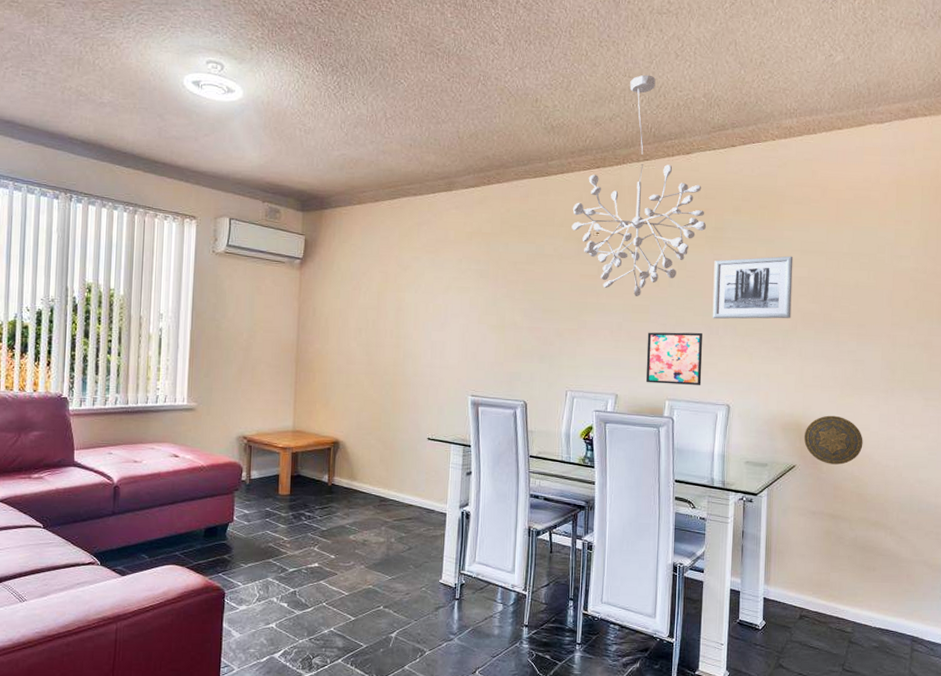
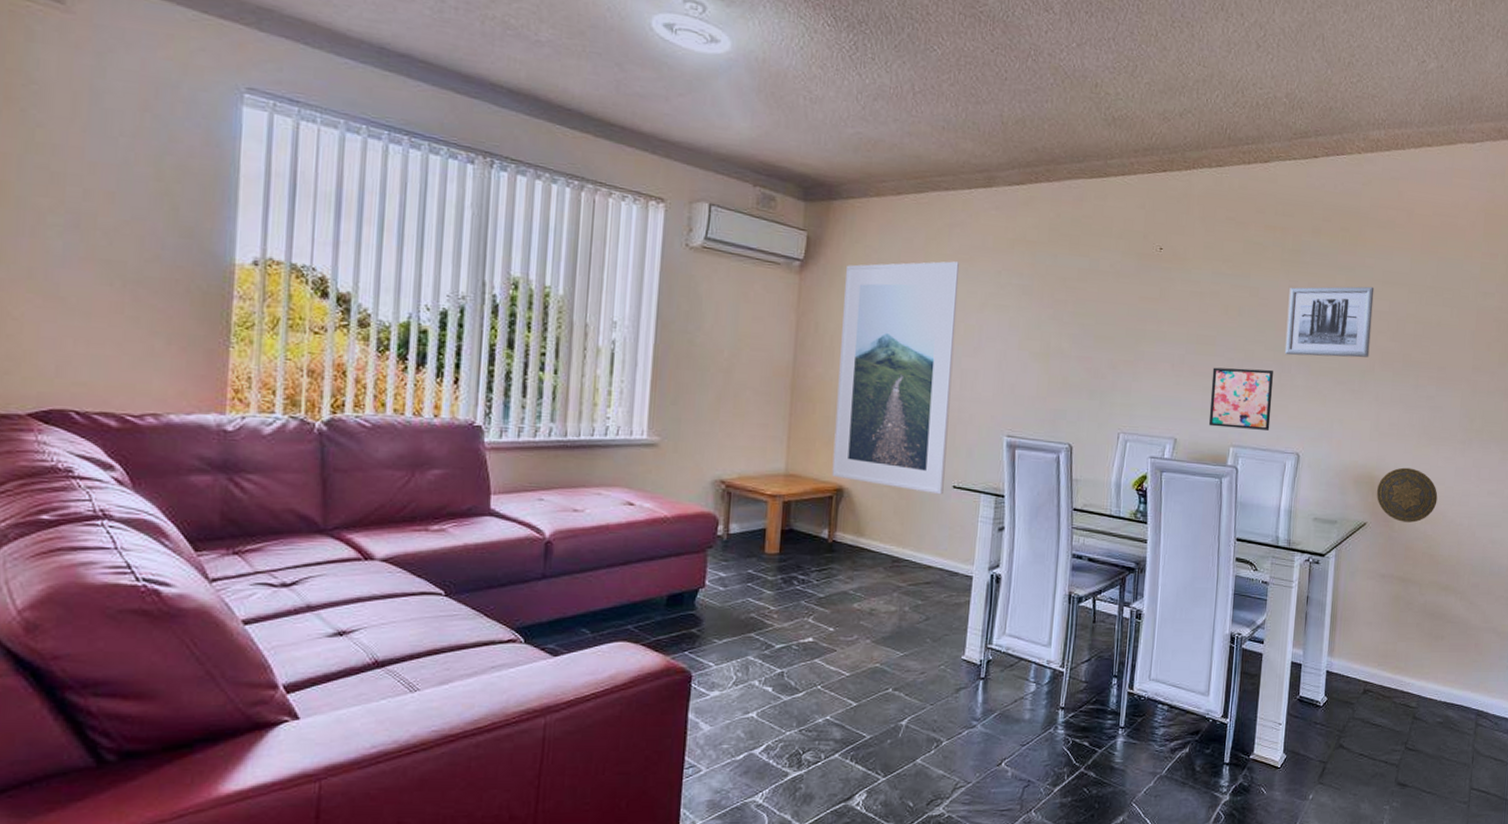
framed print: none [329,253,427,446] -> present [832,261,959,495]
chandelier: present [571,74,707,296] -> none [1131,65,1283,325]

